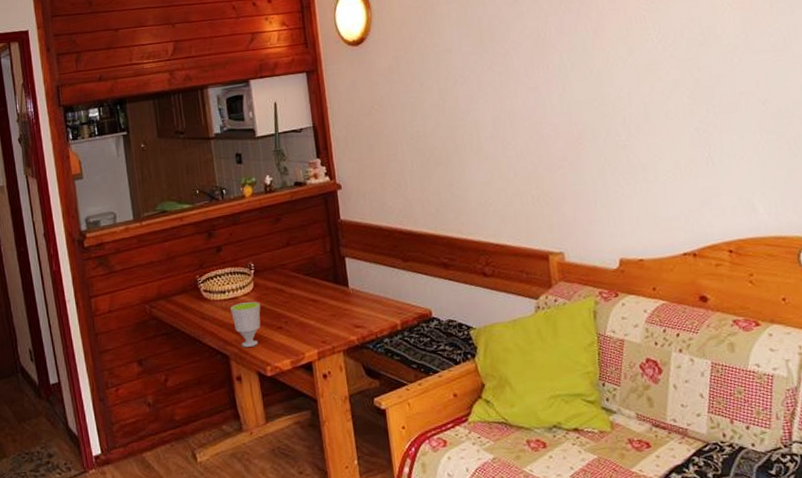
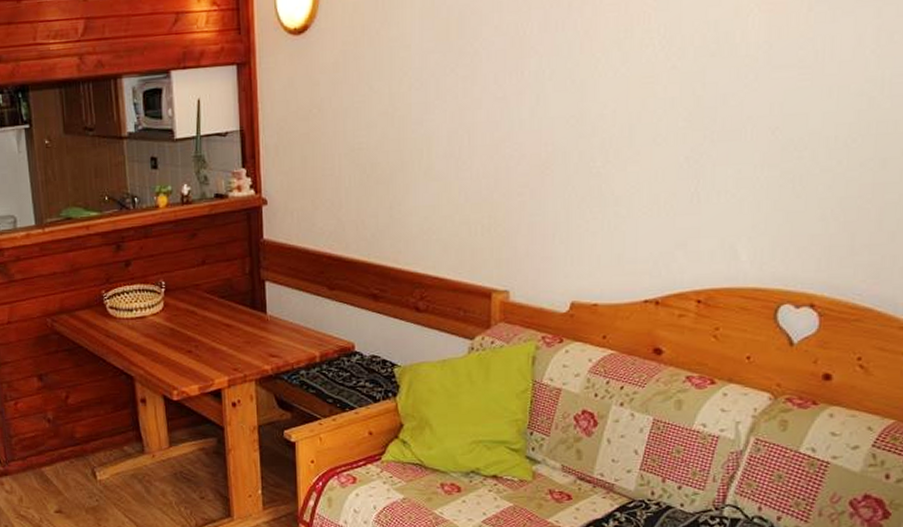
cup: present [230,301,261,347] -> none [138,322,170,369]

